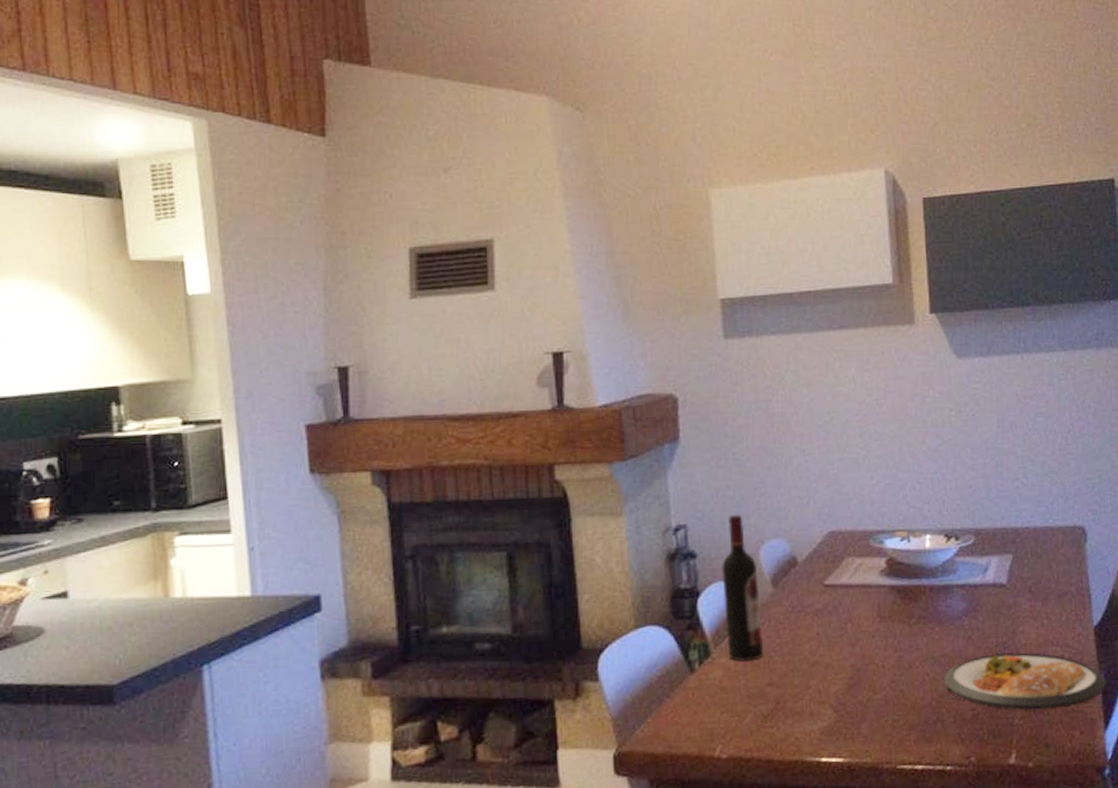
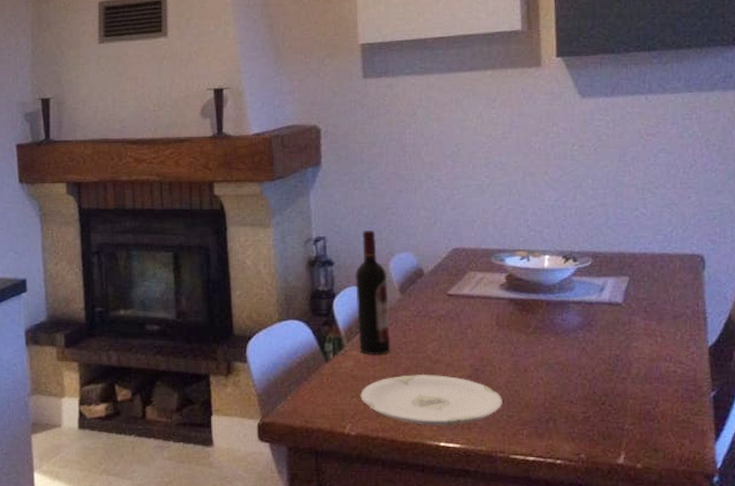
plate: none [731,678,887,740] -> present [360,374,502,426]
dish: present [943,652,1106,710] -> none [557,364,719,418]

